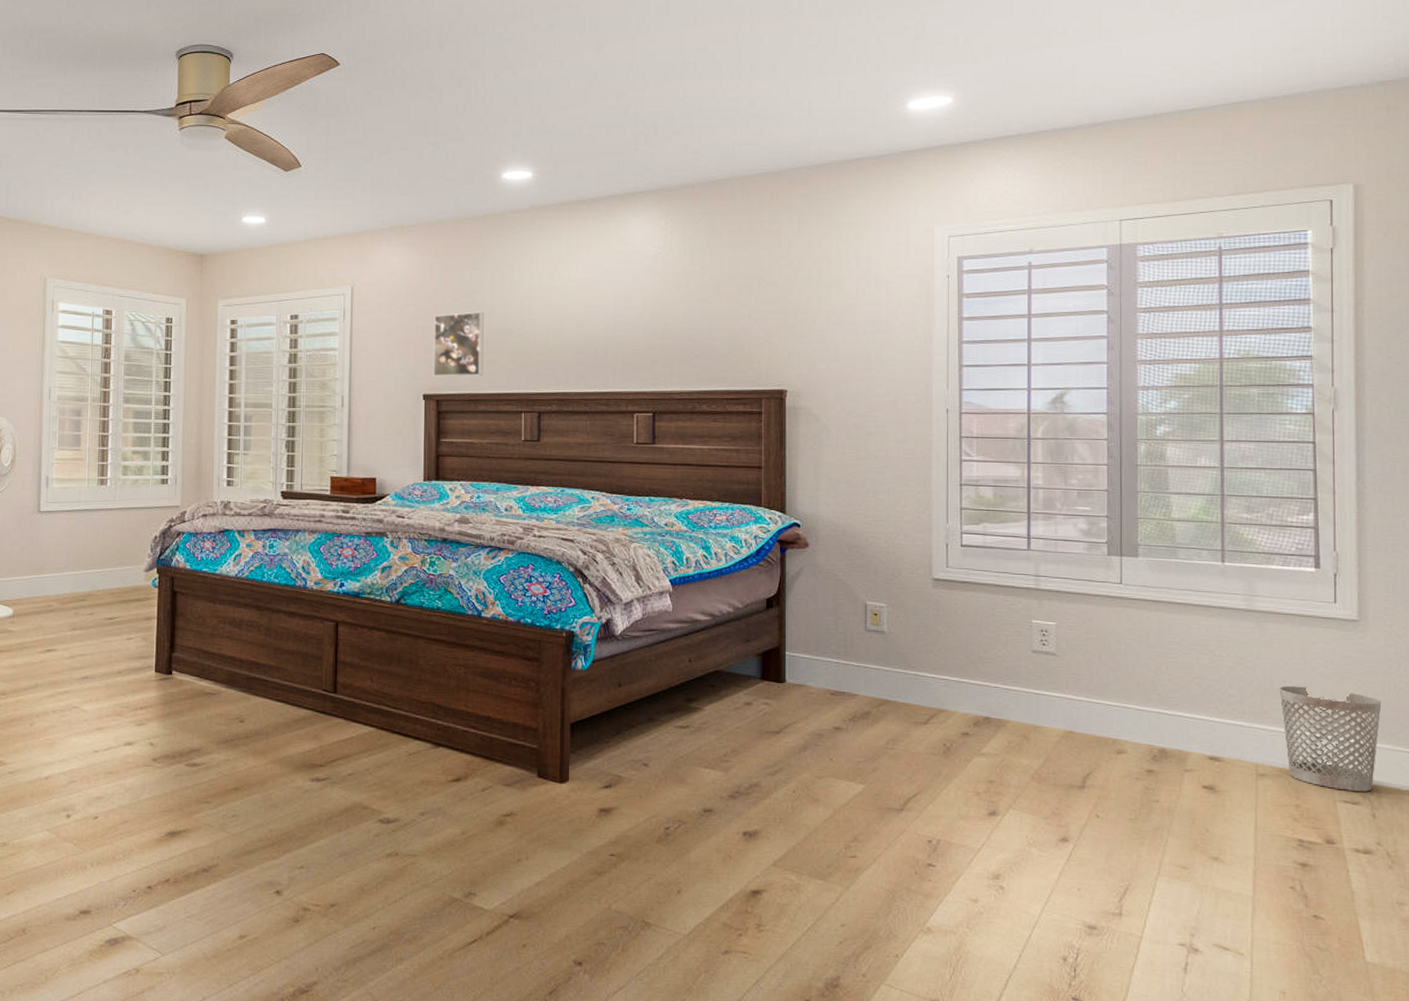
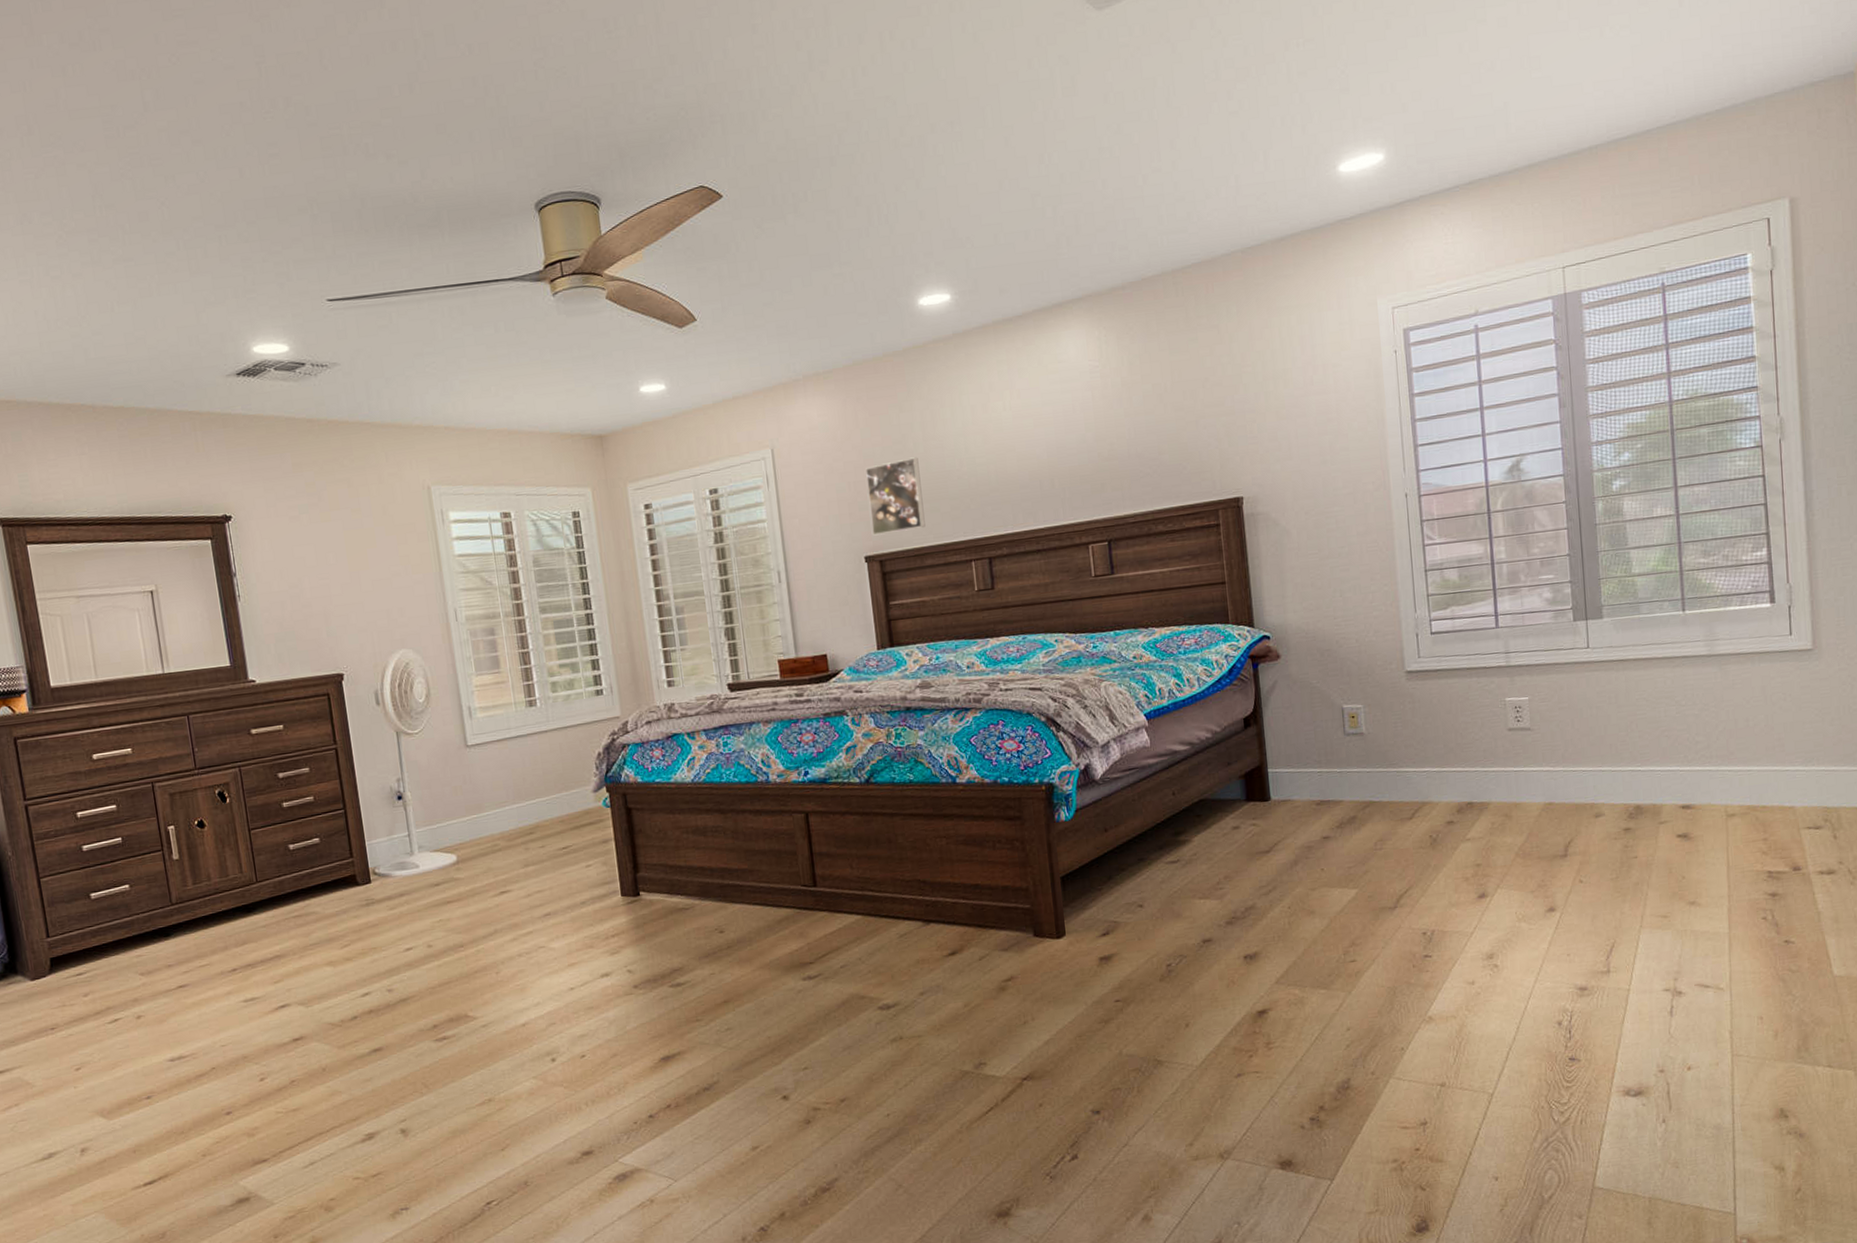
wastebasket: present [1279,685,1382,792] -> none [1742,721,1838,818]

